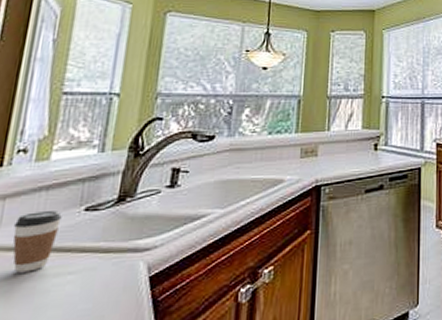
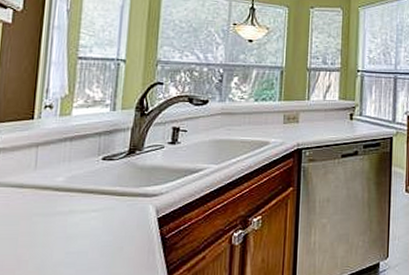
coffee cup: present [12,211,62,273] -> none [46,159,84,208]

